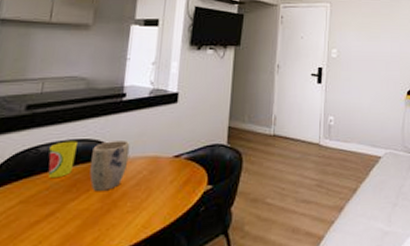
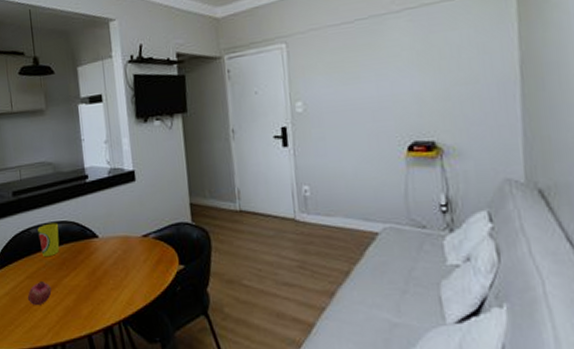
fruit: none [13,205,51,236] -> present [27,280,52,306]
plant pot: present [89,141,130,192] -> none [71,221,103,270]

